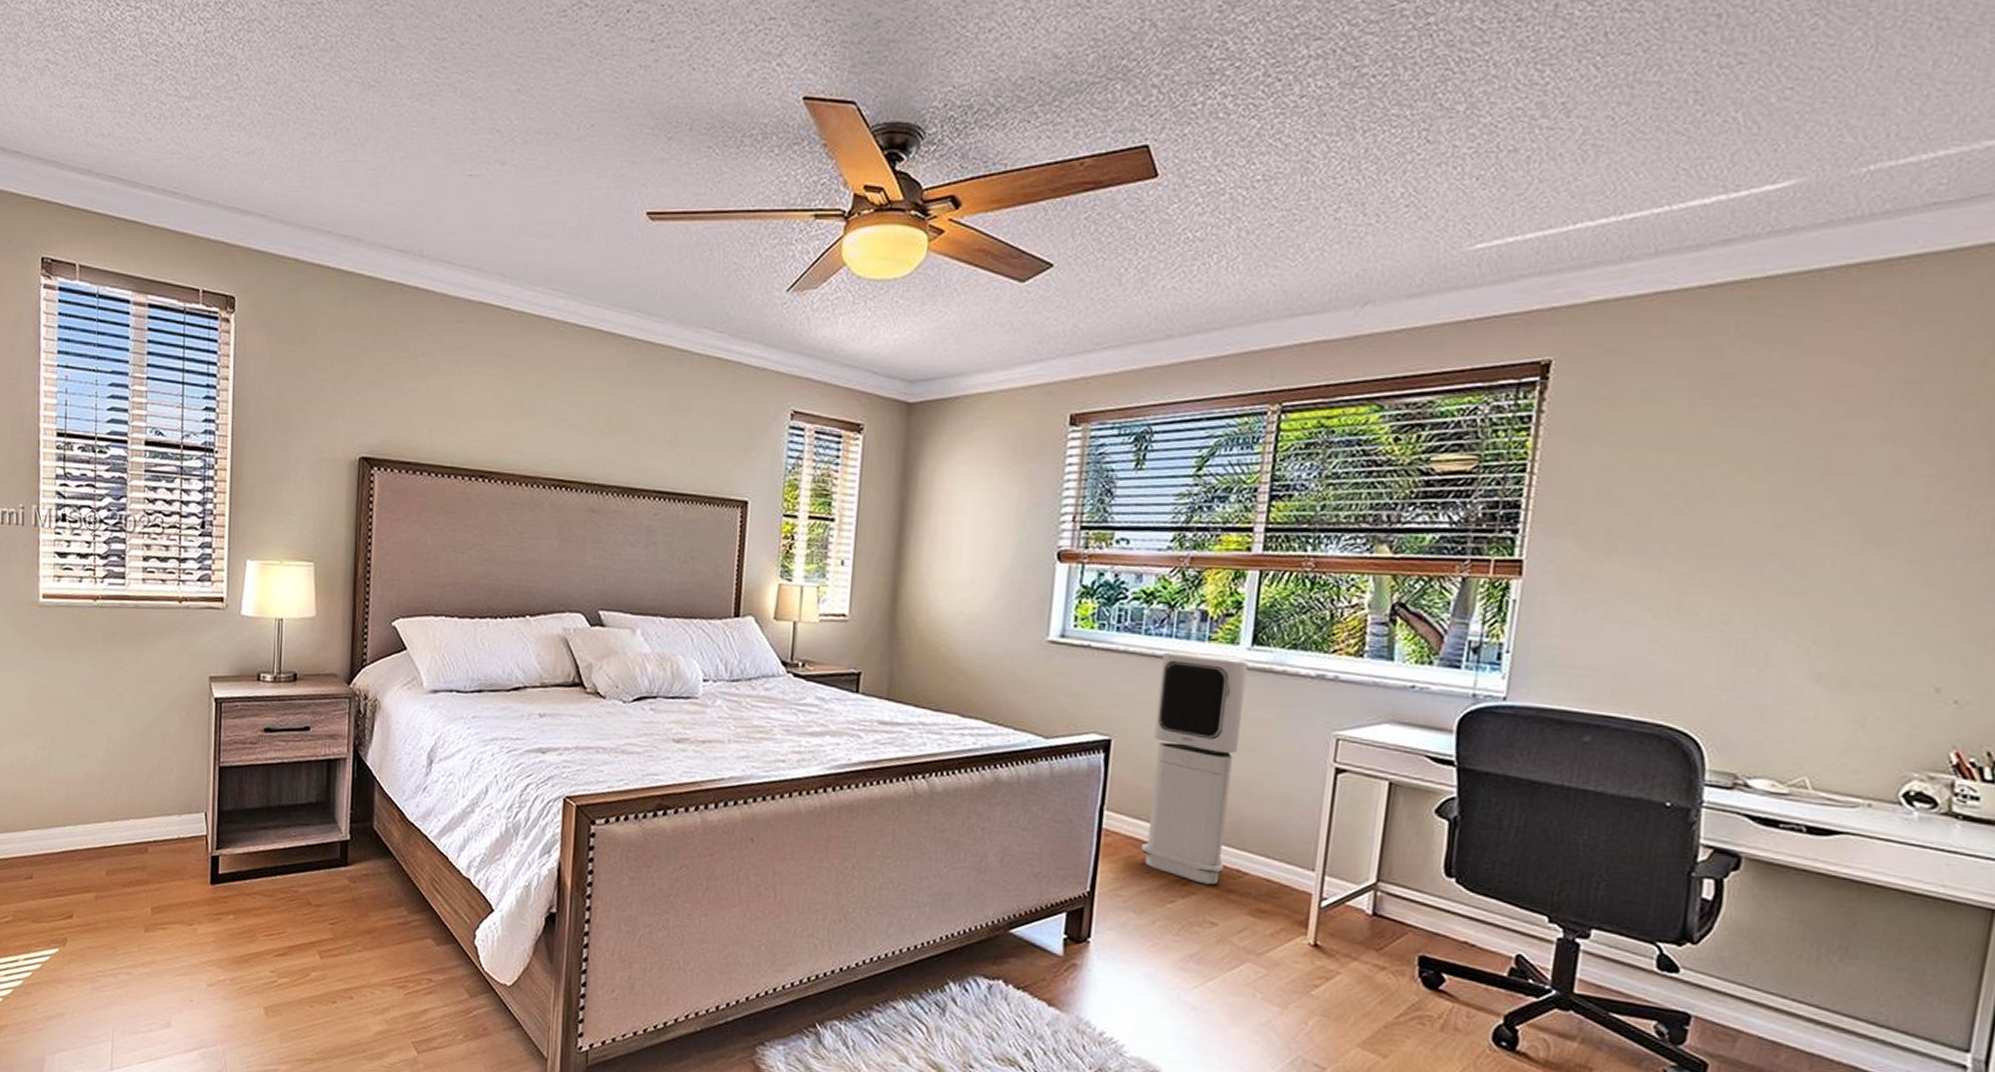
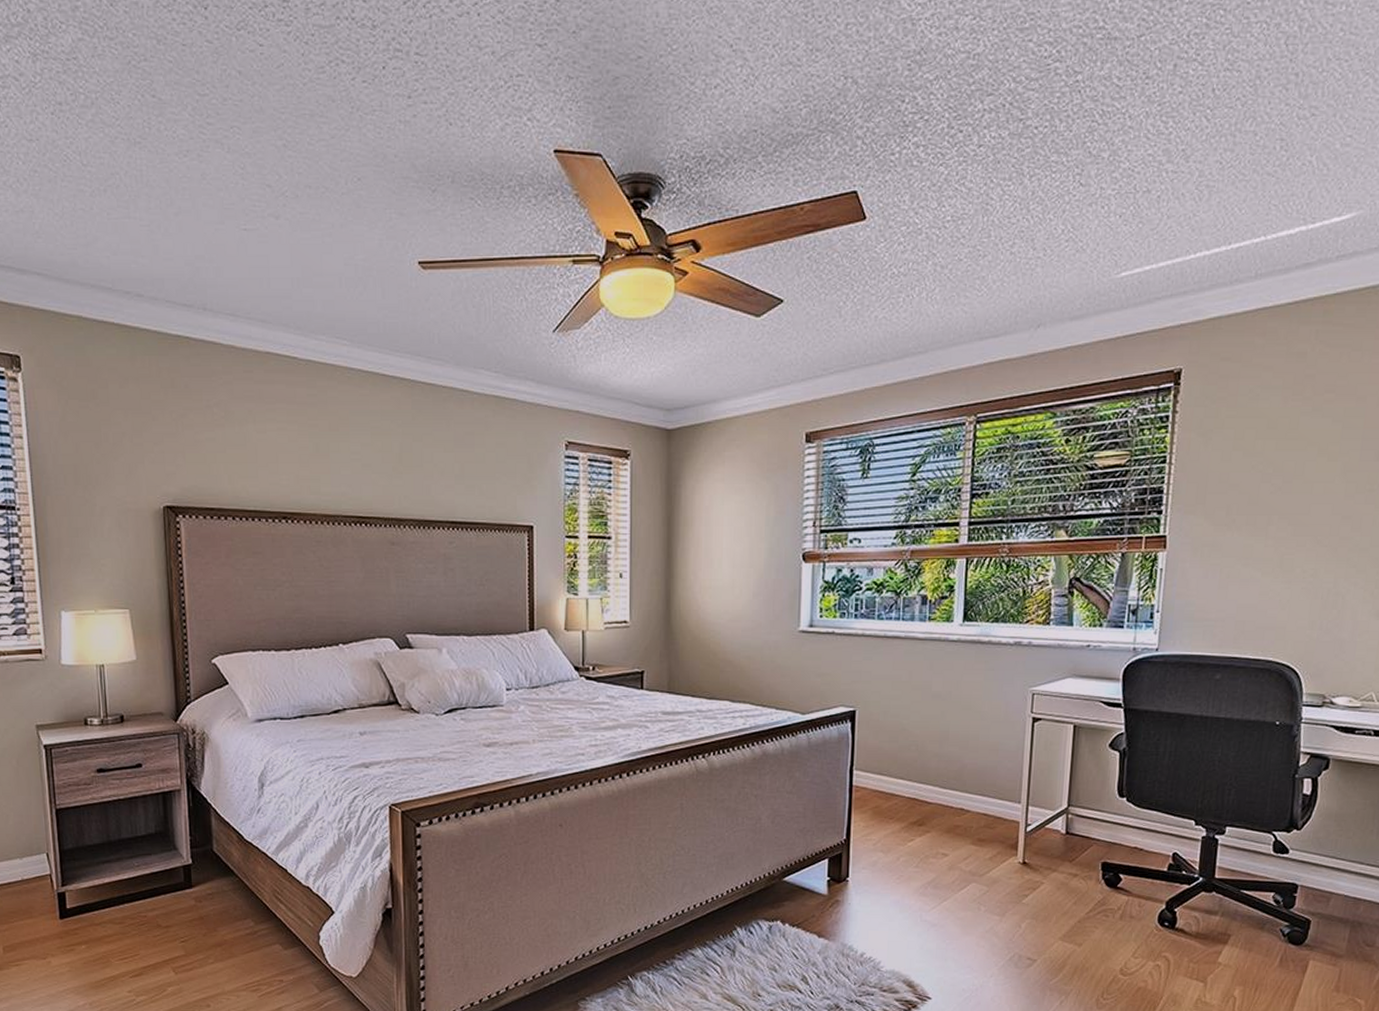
air purifier: present [1141,651,1248,885] -> none [884,631,961,823]

